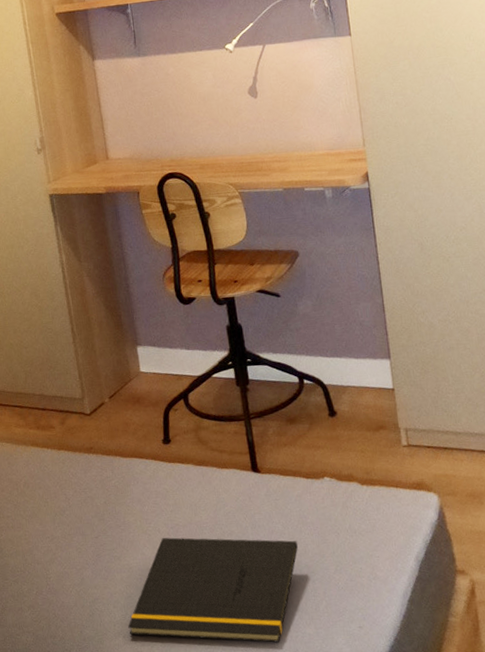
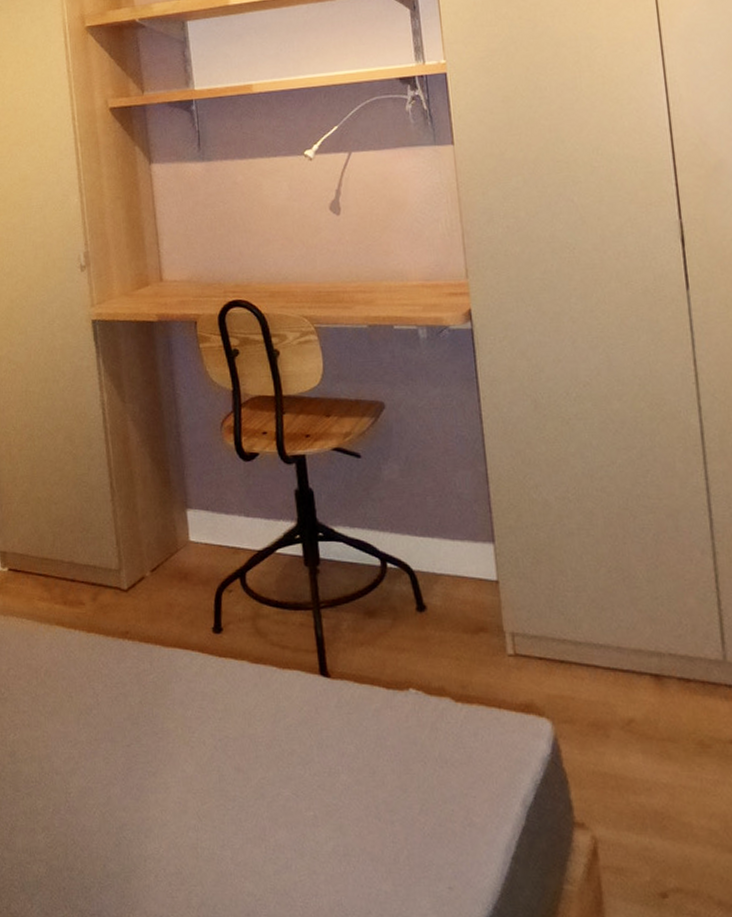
notepad: present [128,537,298,643] -> none [161,753,374,900]

